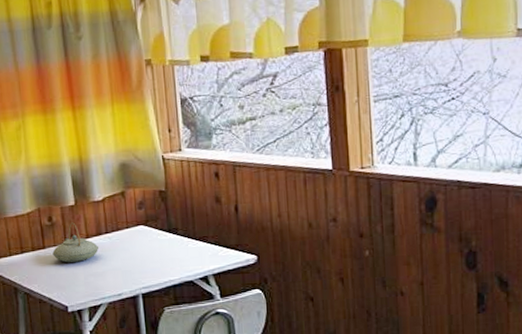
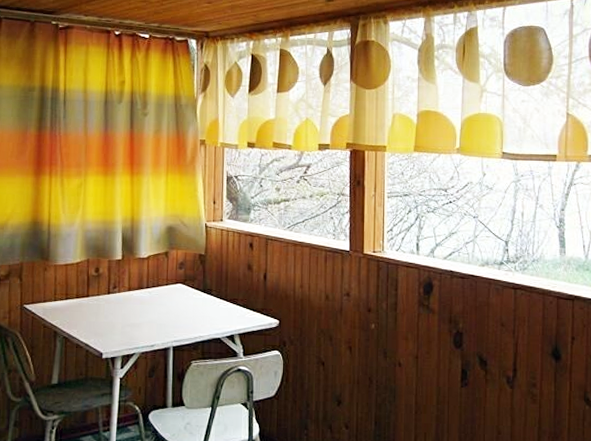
teapot: present [52,222,99,263] -> none [95,275,139,312]

